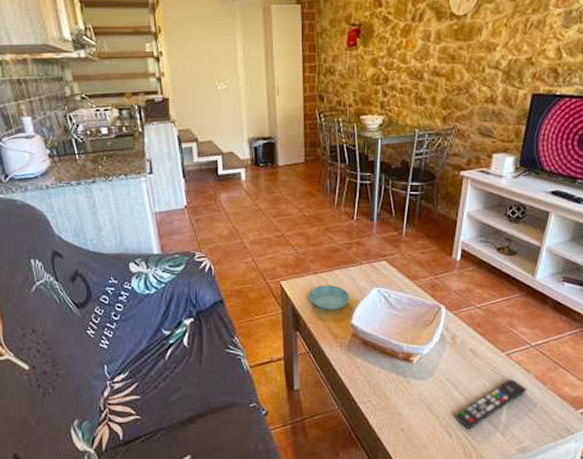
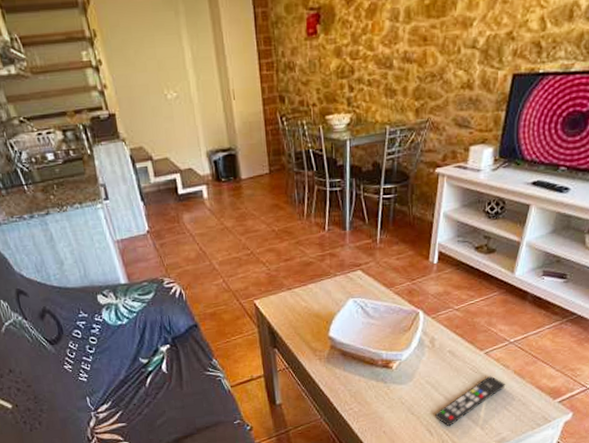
saucer: present [309,285,350,311] -> none [284,300,326,326]

